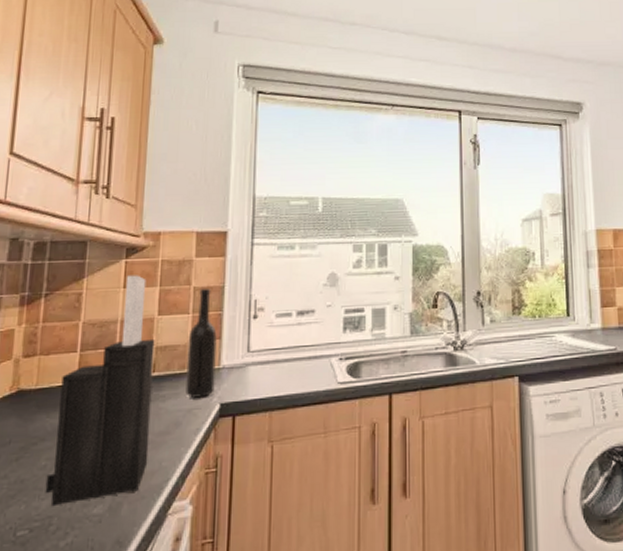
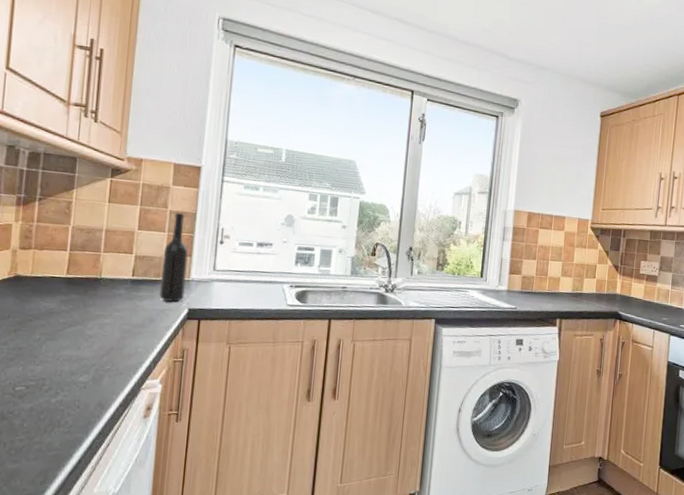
knife block: present [45,275,155,507] -> none [39,192,135,372]

